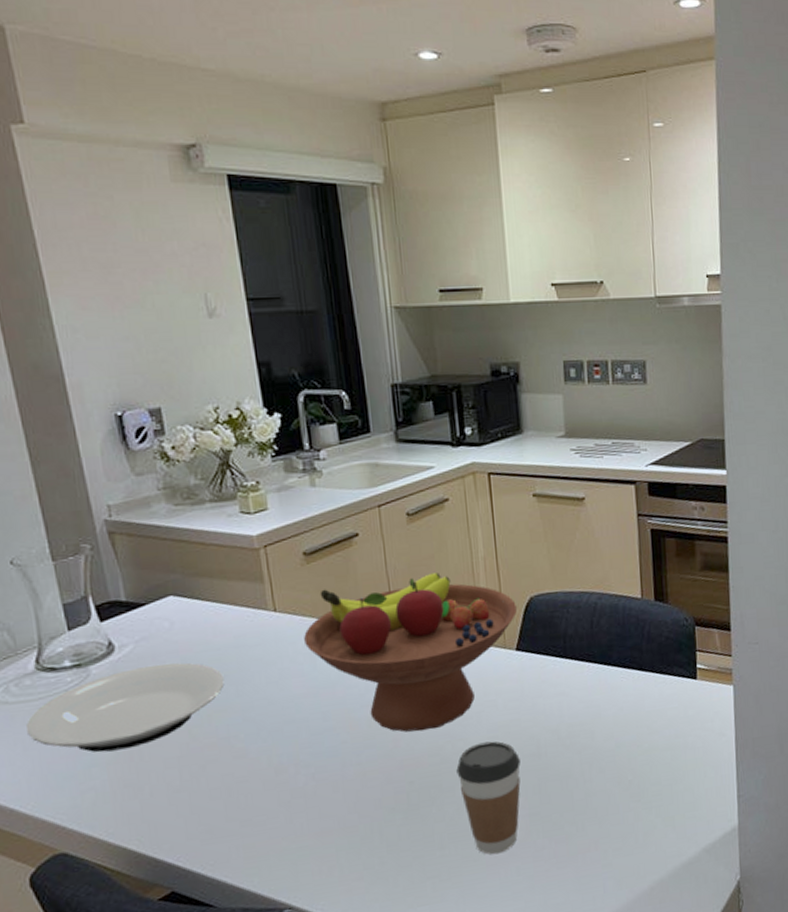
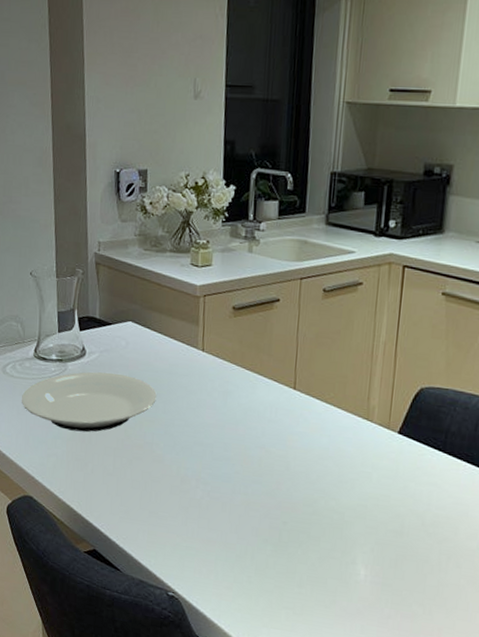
fruit bowl: present [304,572,517,732] -> none [221,341,407,484]
coffee cup: present [456,741,521,855] -> none [324,506,383,609]

